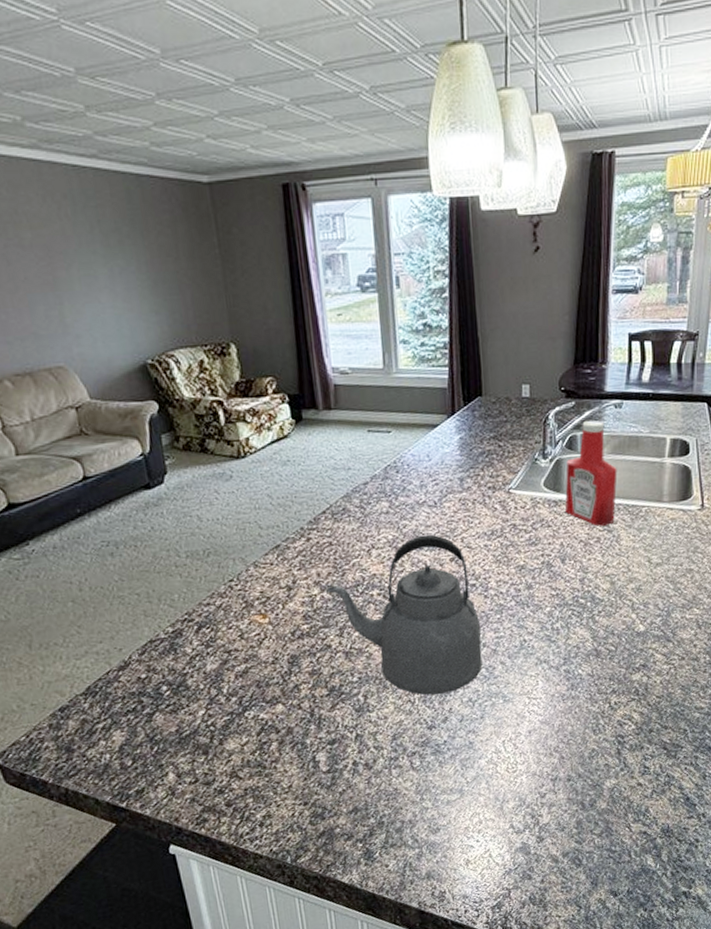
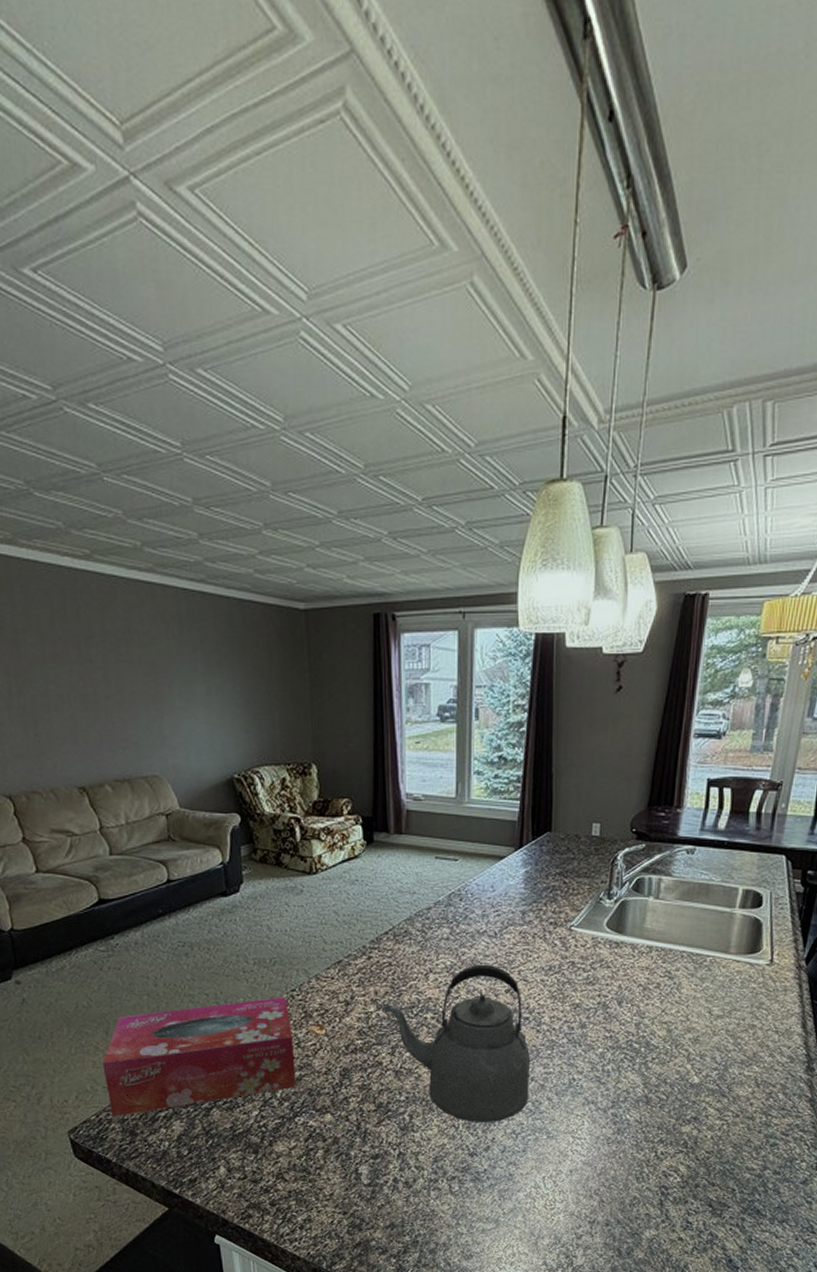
tissue box: none [28,588,243,736] -> present [102,997,296,1117]
ketchup bottle: present [564,420,617,526] -> none [625,864,684,972]

